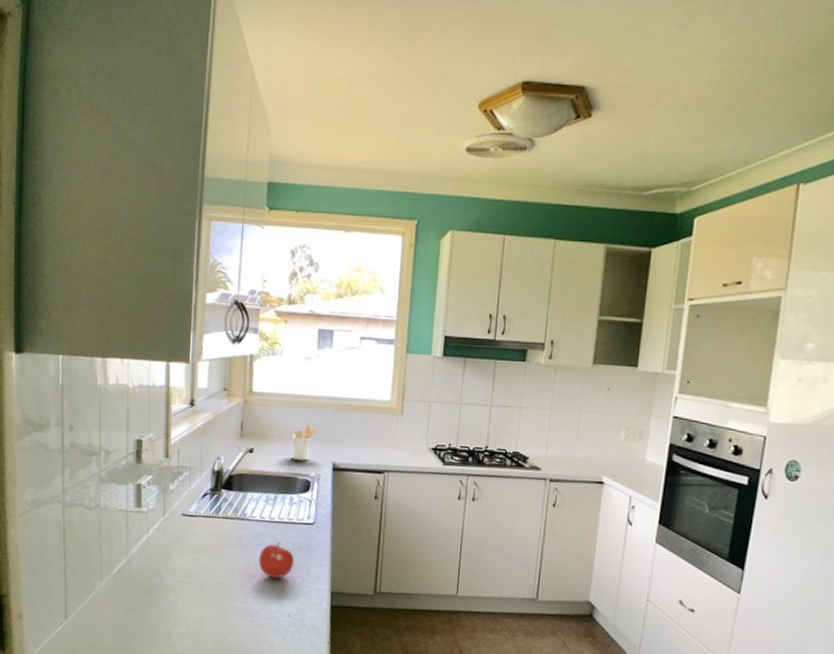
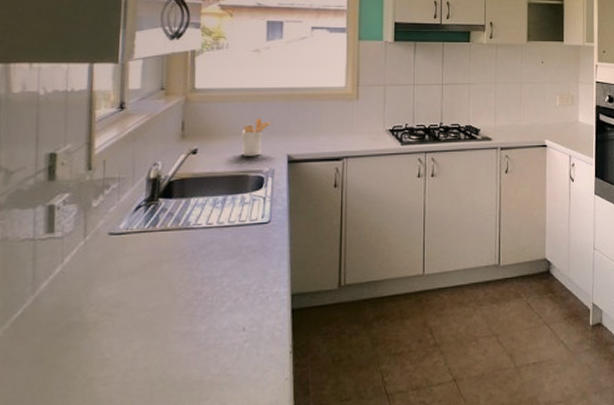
fruit: present [258,542,295,579] -> none [205,248,249,291]

